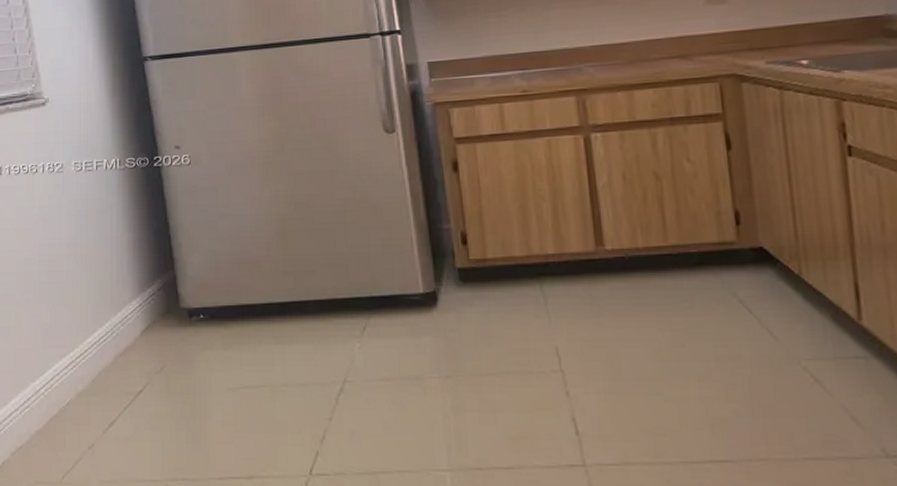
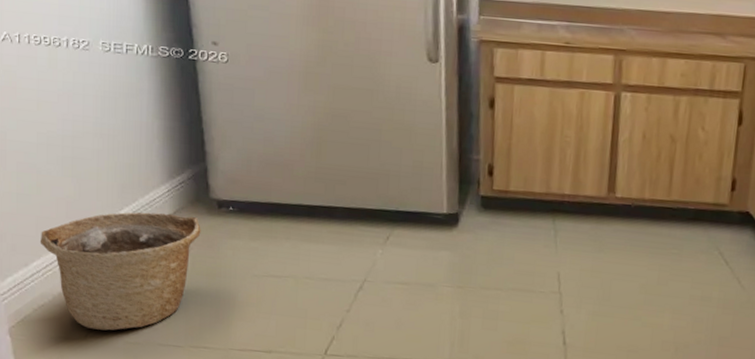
basket: none [18,330,173,470] -> present [39,212,201,331]

